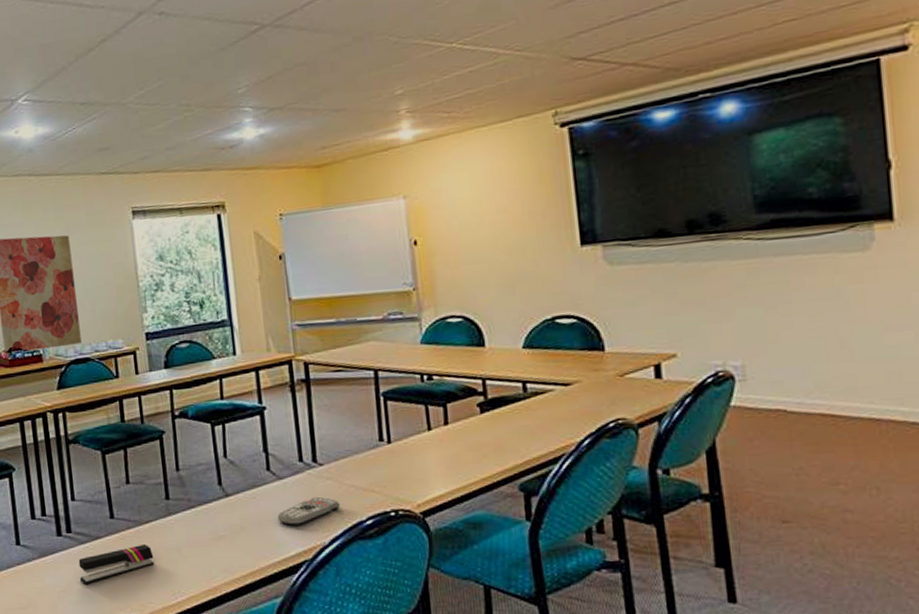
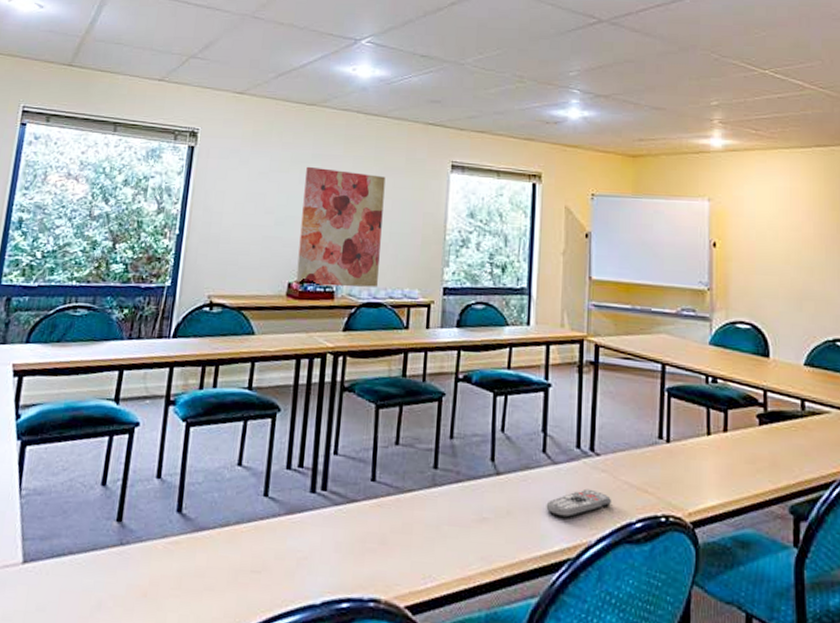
stapler: present [78,544,155,584] -> none [324,515,410,553]

